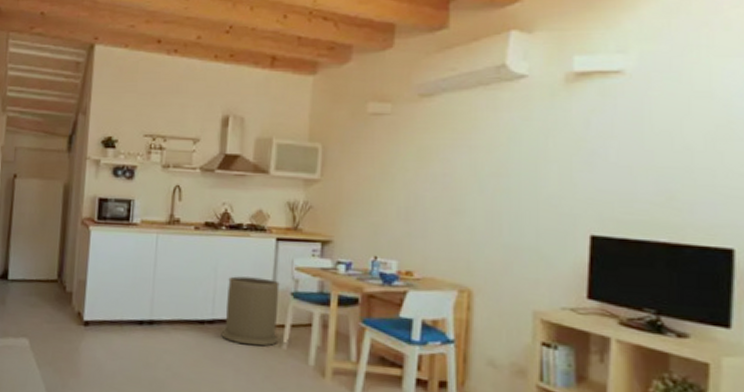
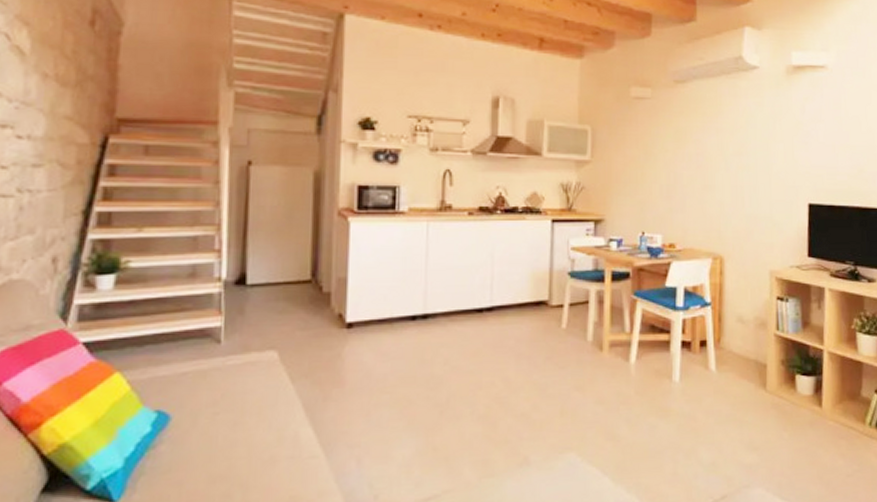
trash can: present [221,276,280,346] -> none [501,260,558,329]

